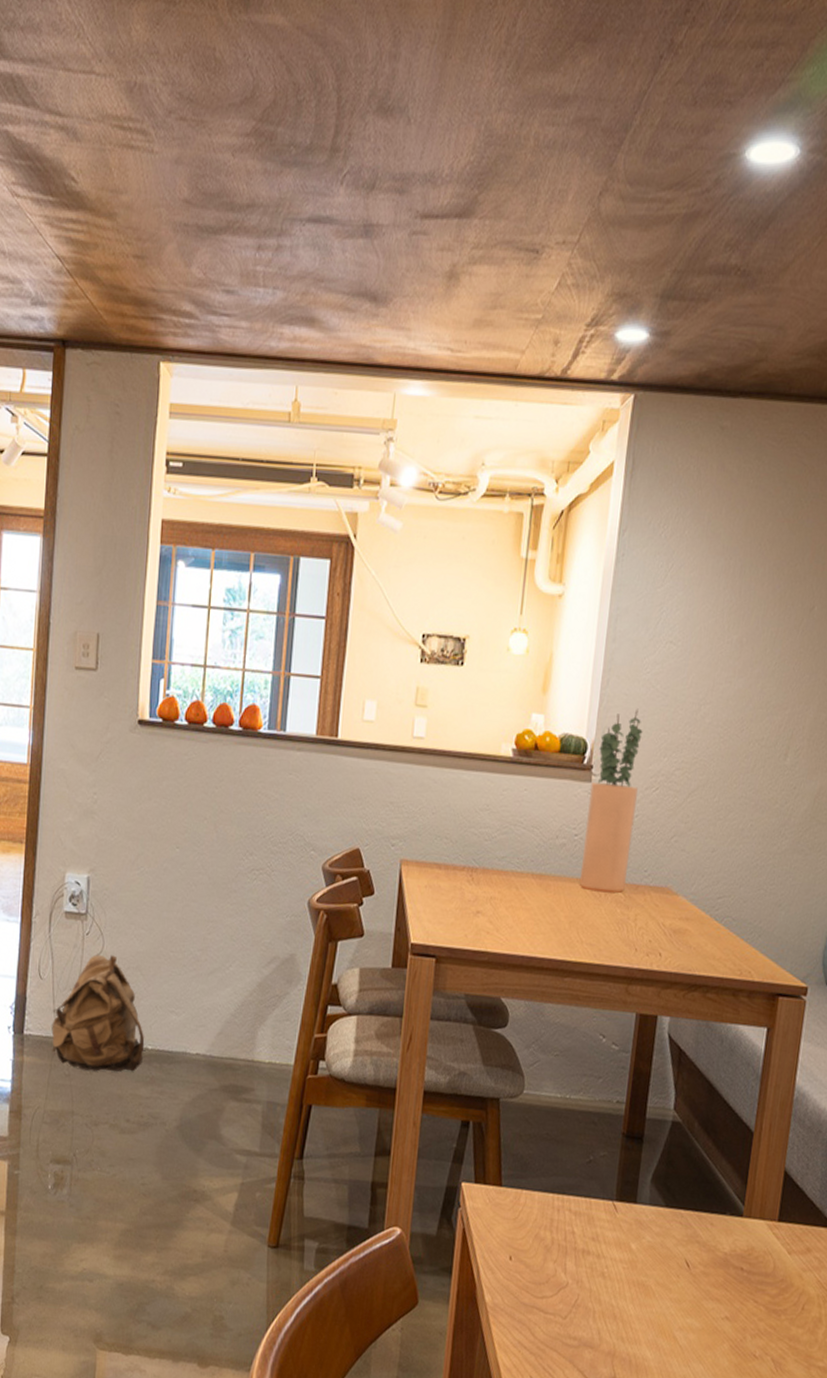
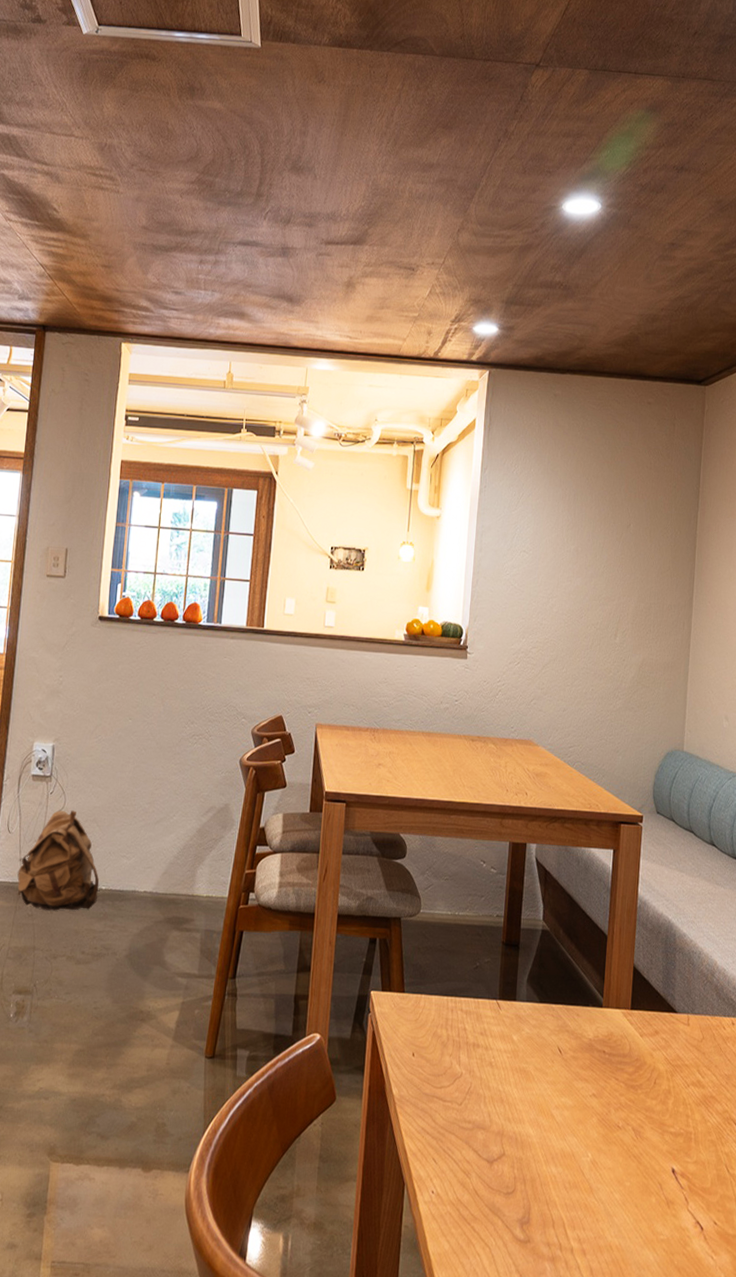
vase: present [579,708,643,894] -> none [460,601,506,746]

